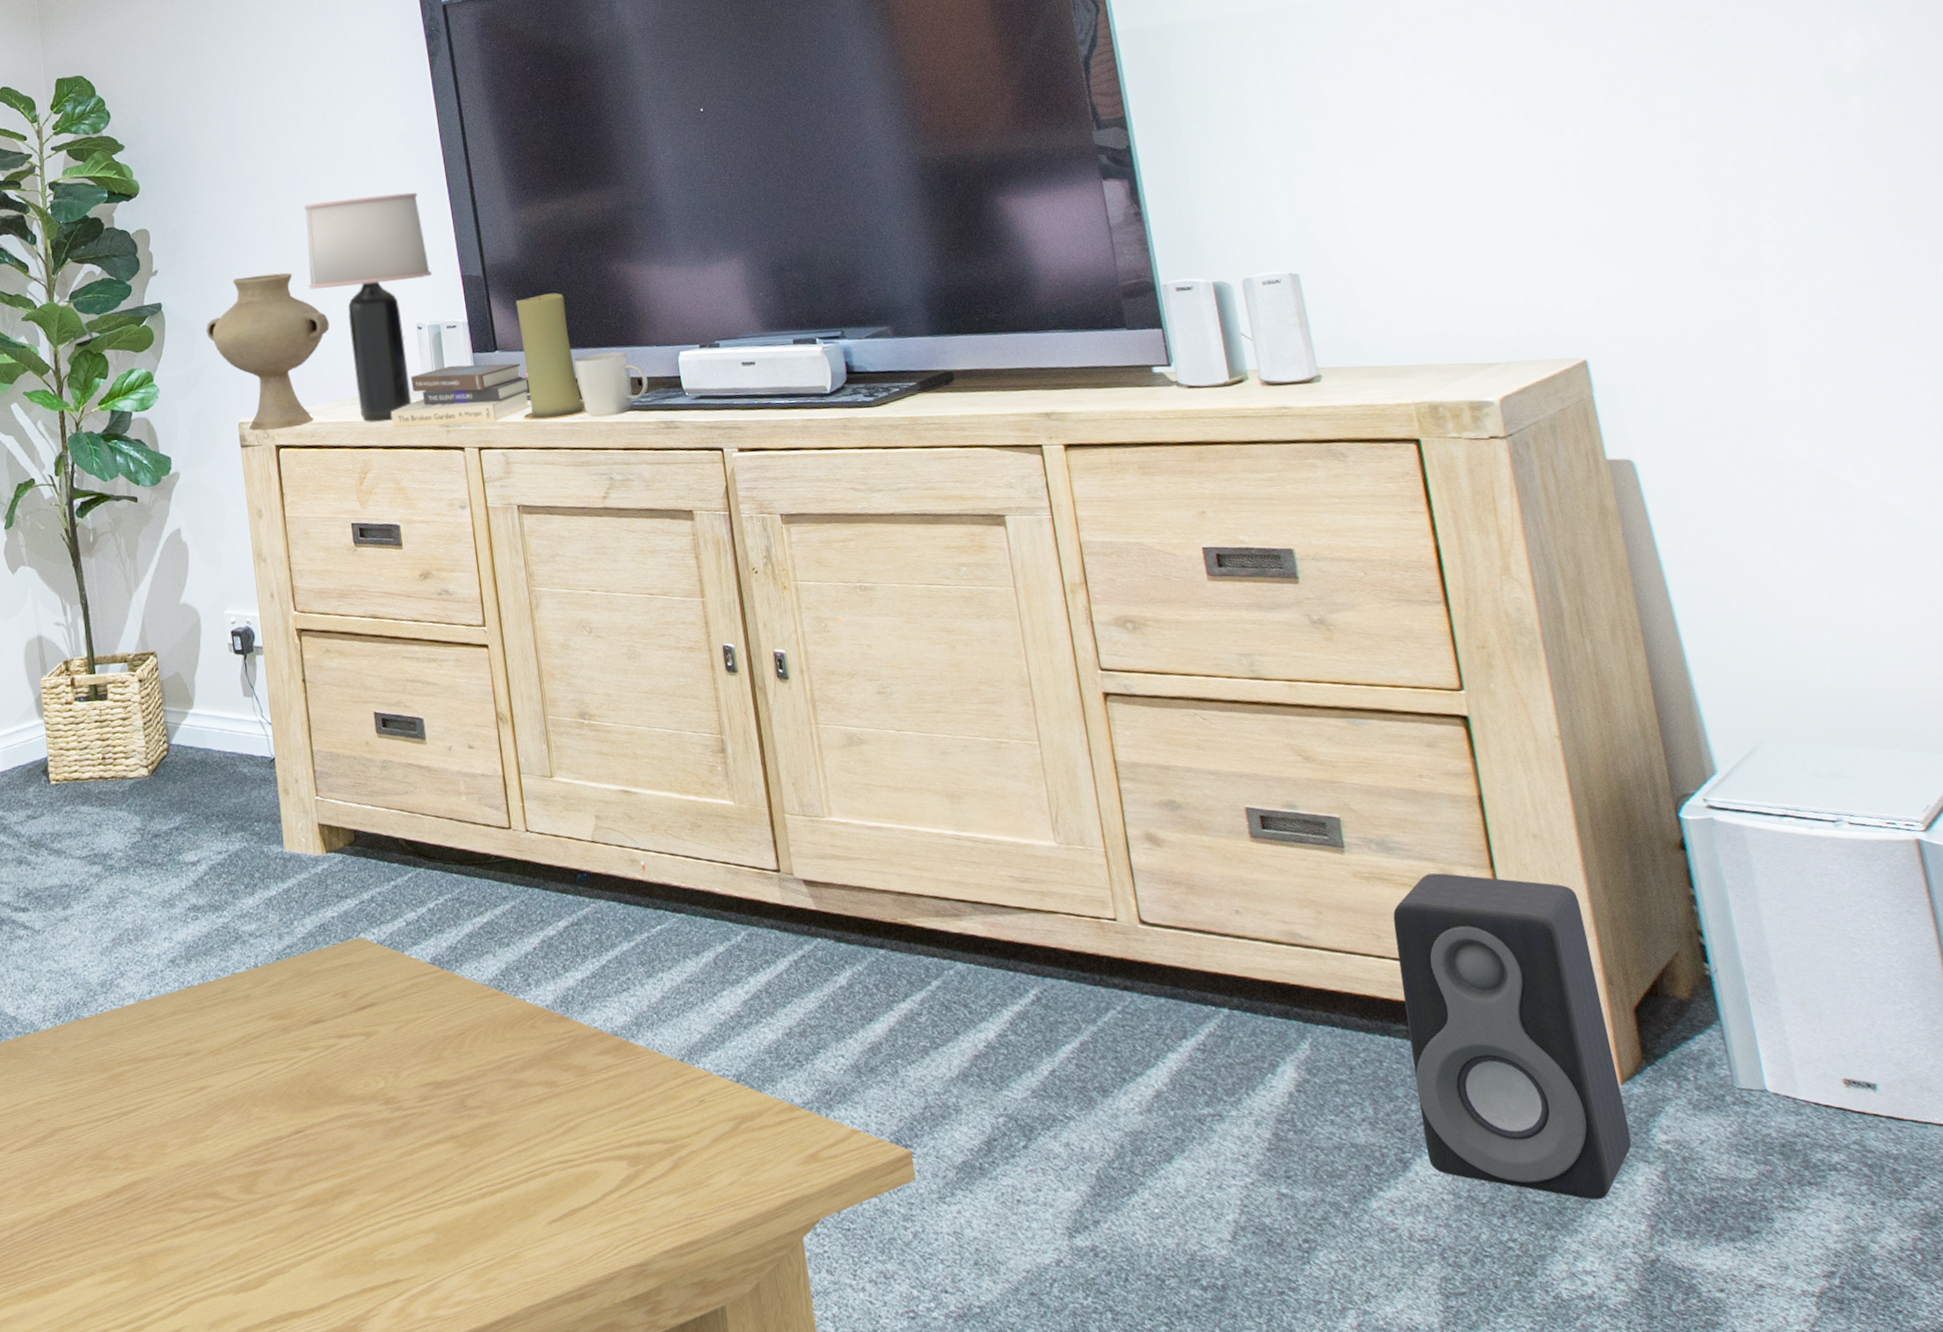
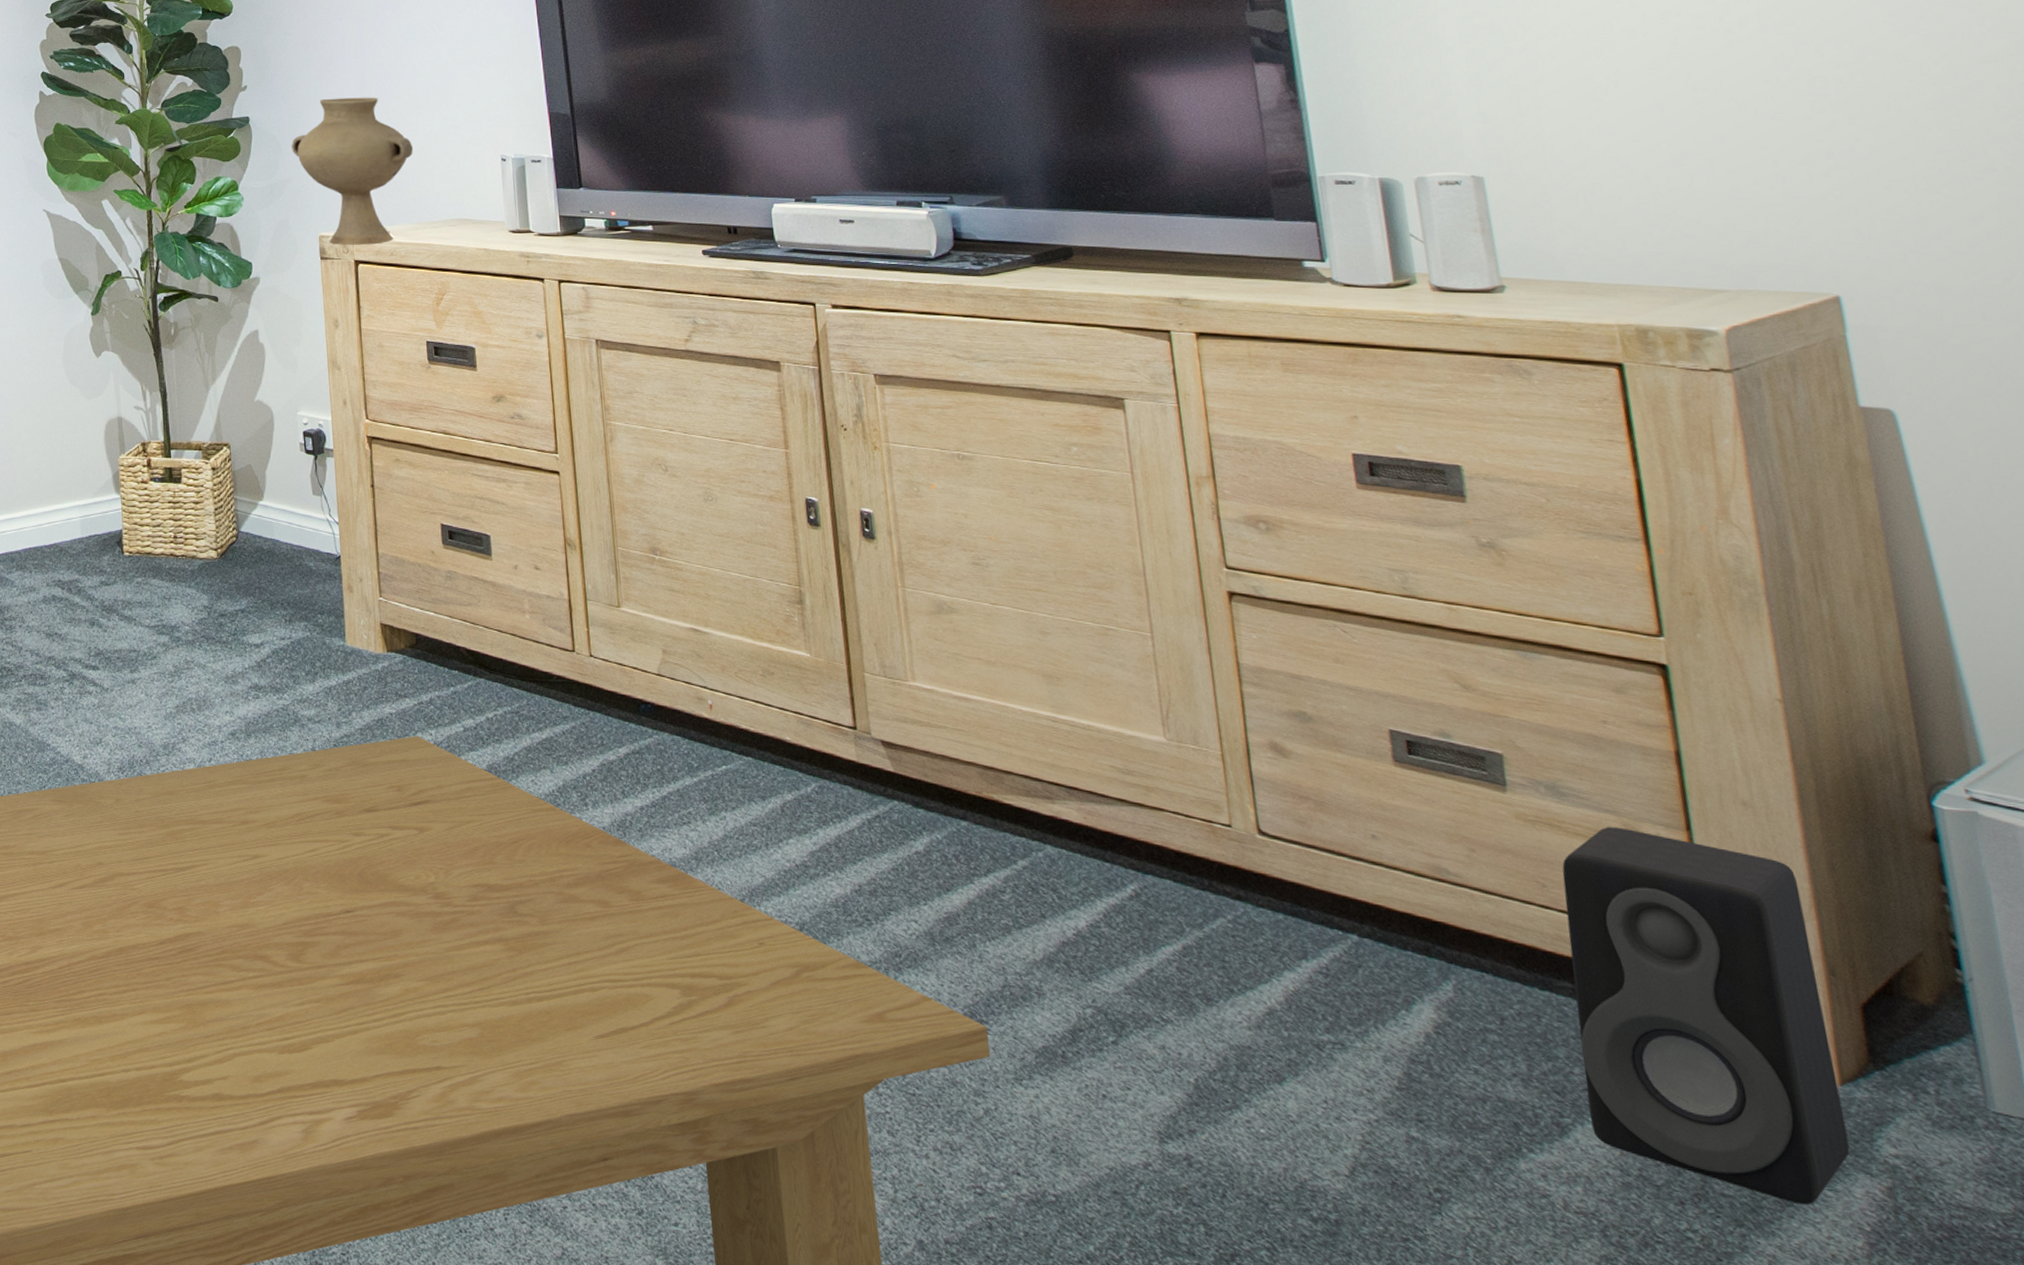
table lamp: present [303,192,433,423] -> none [392,28,519,248]
books: present [390,363,531,429] -> none [470,198,615,257]
candle: present [515,292,588,421] -> none [603,136,673,260]
mug: present [573,351,648,418] -> none [661,198,738,262]

